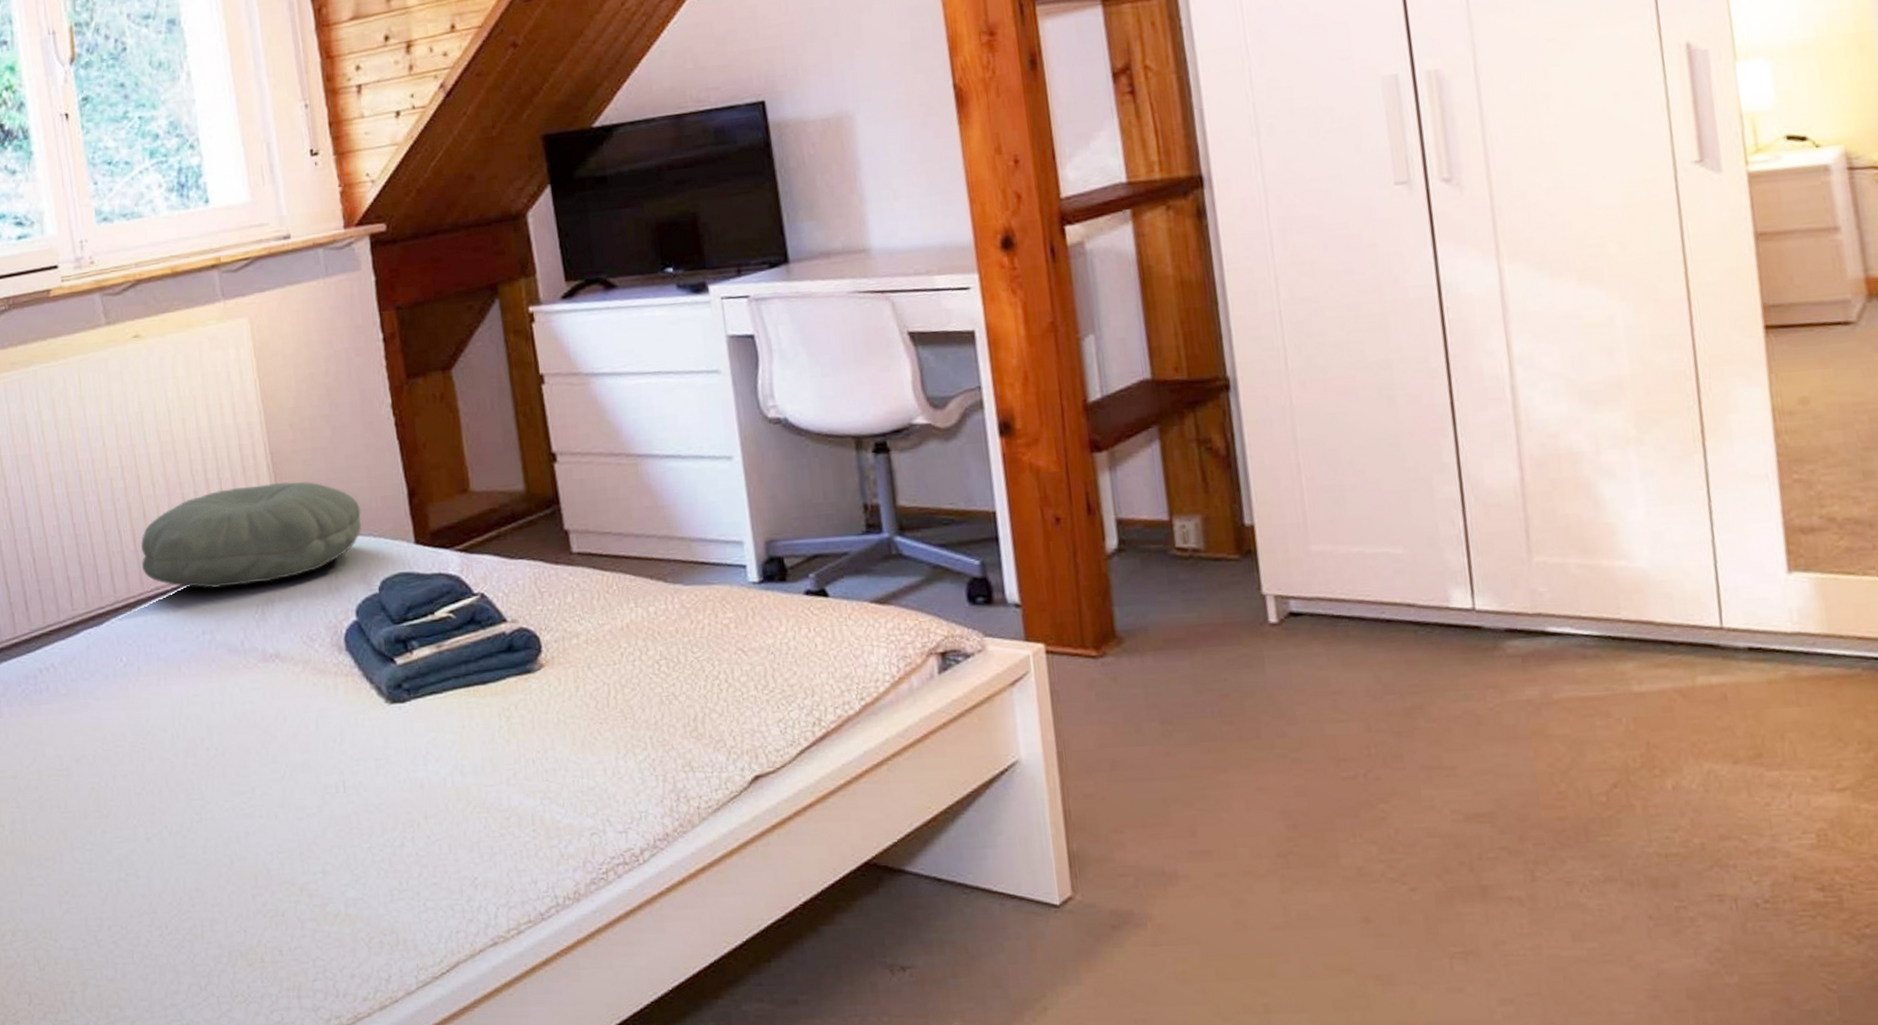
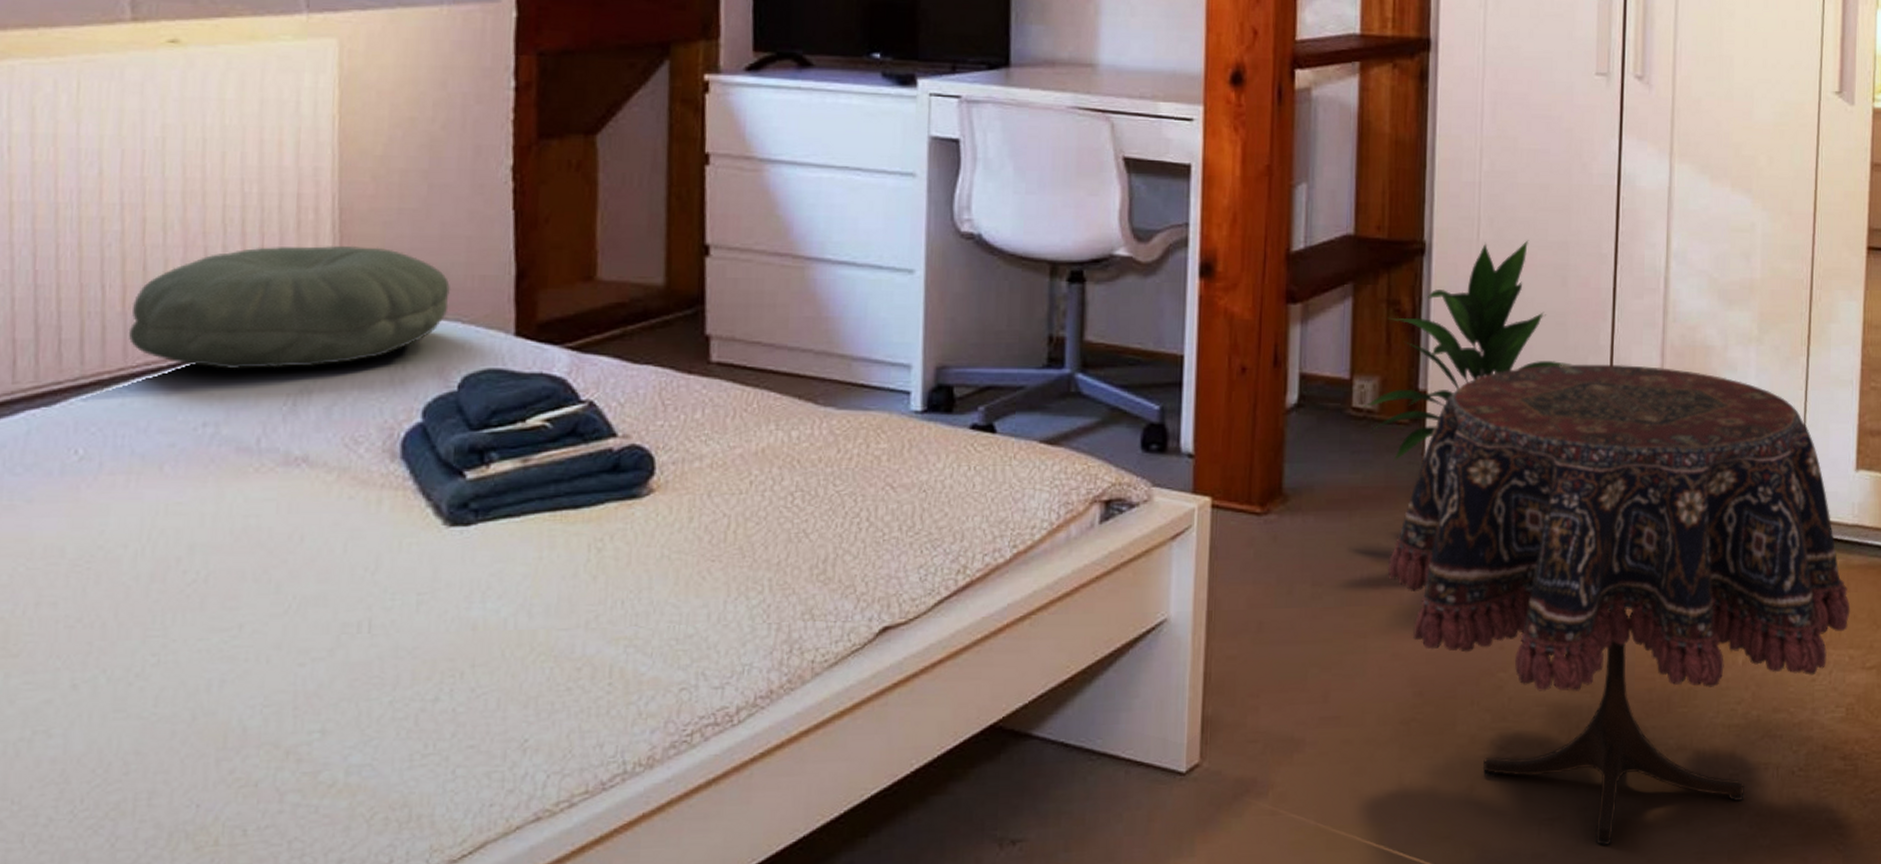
indoor plant: none [1188,363,1414,598] -> present [1364,240,1572,462]
side table: none [1238,480,1806,981] -> present [1387,364,1851,846]

